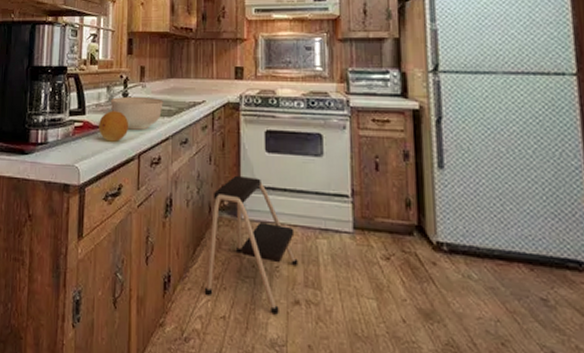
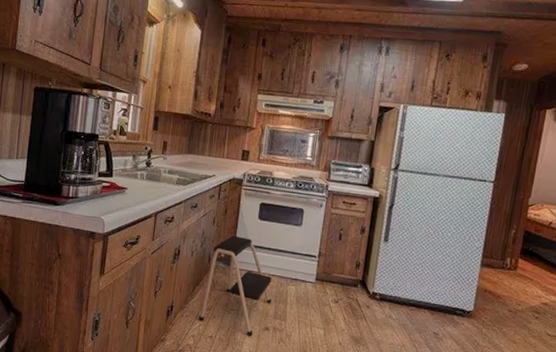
fruit: present [99,111,129,142] -> none [123,176,150,202]
bowl: present [110,96,163,130] -> none [135,165,180,194]

